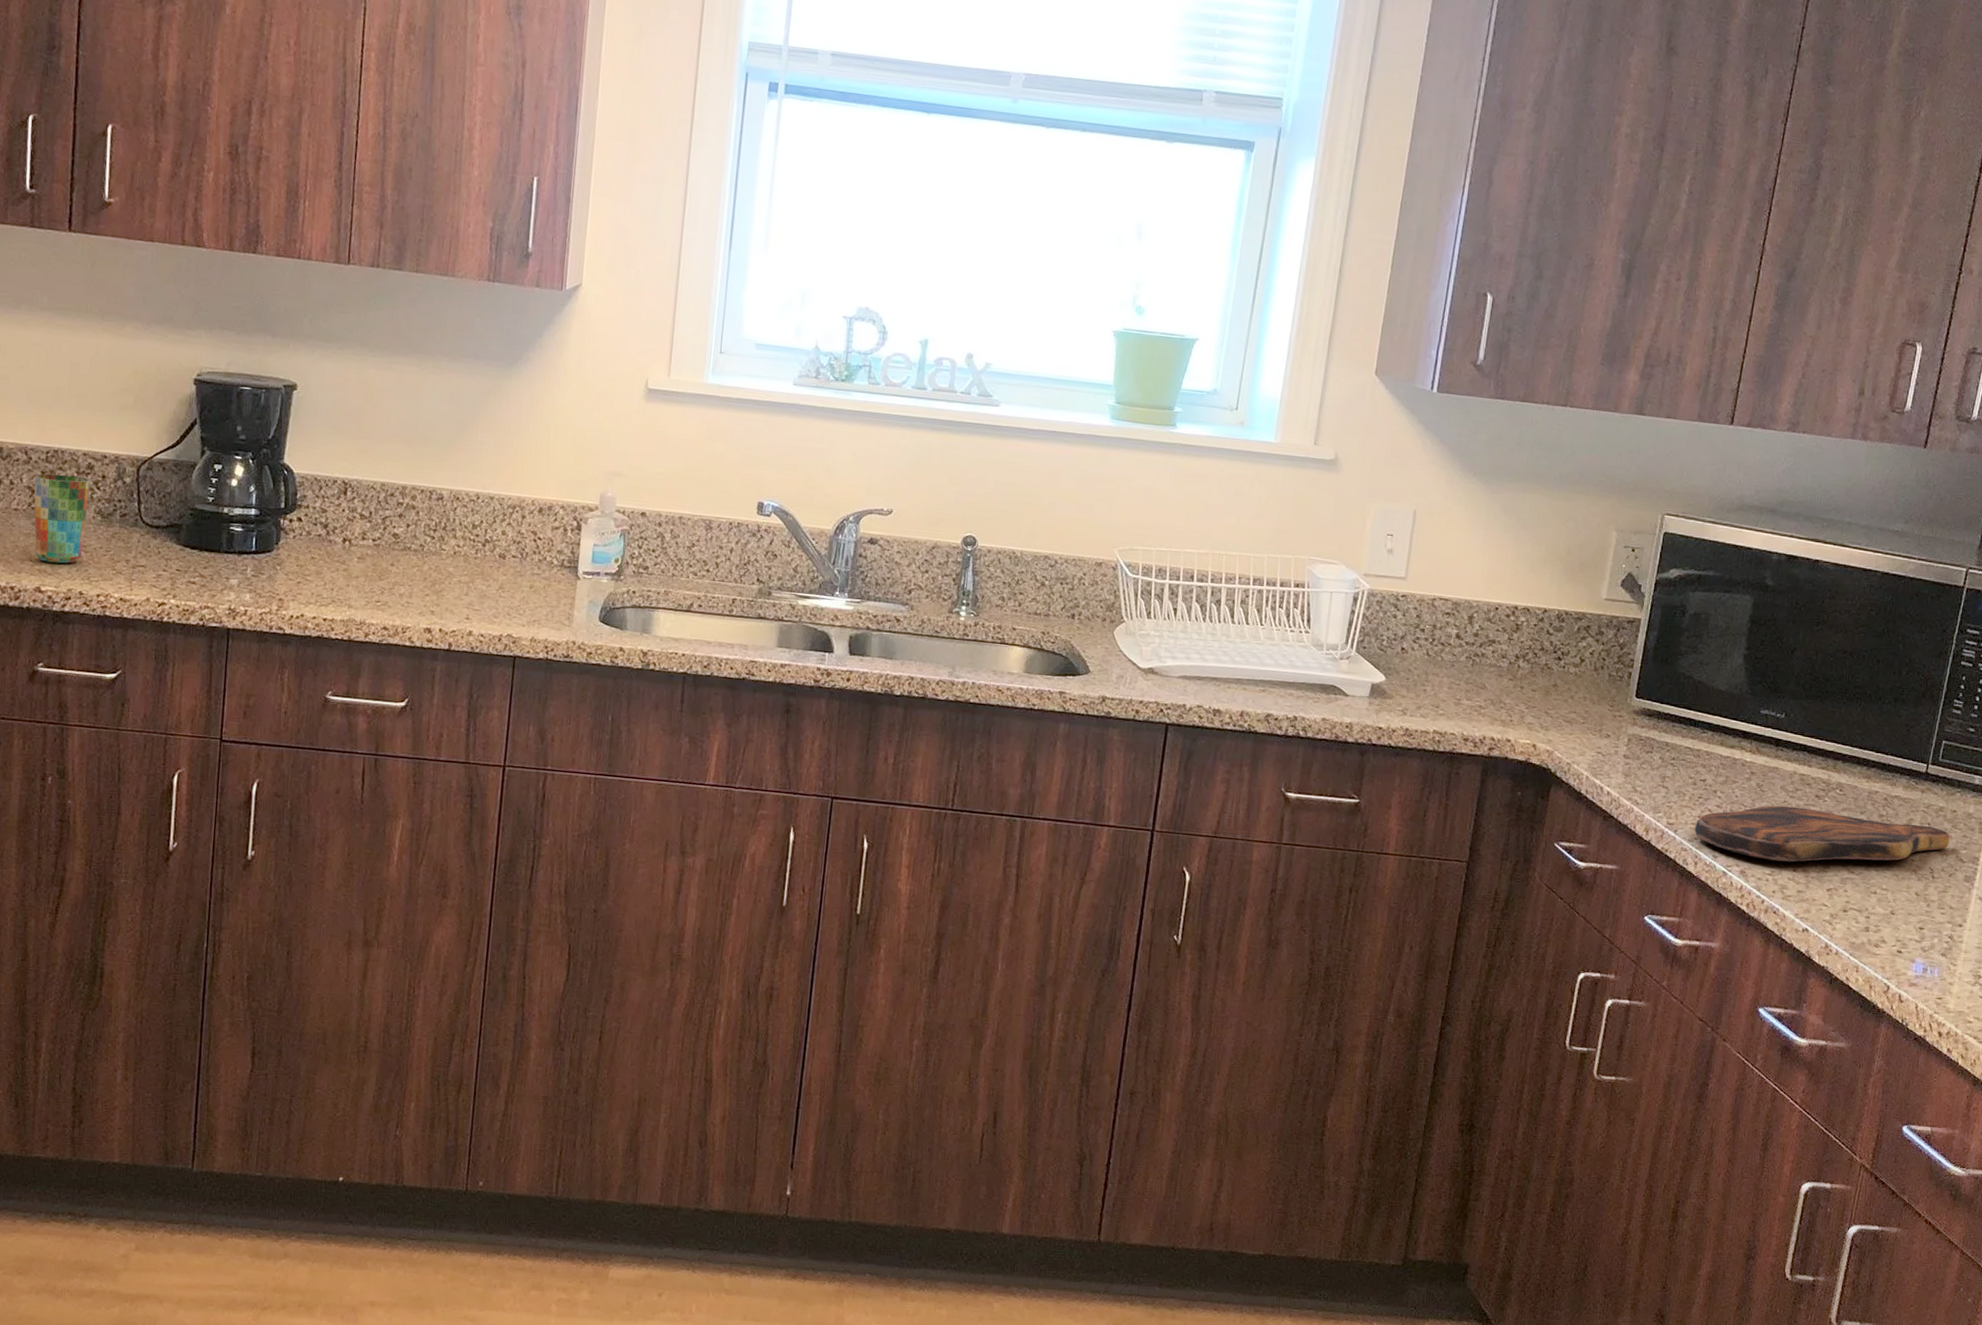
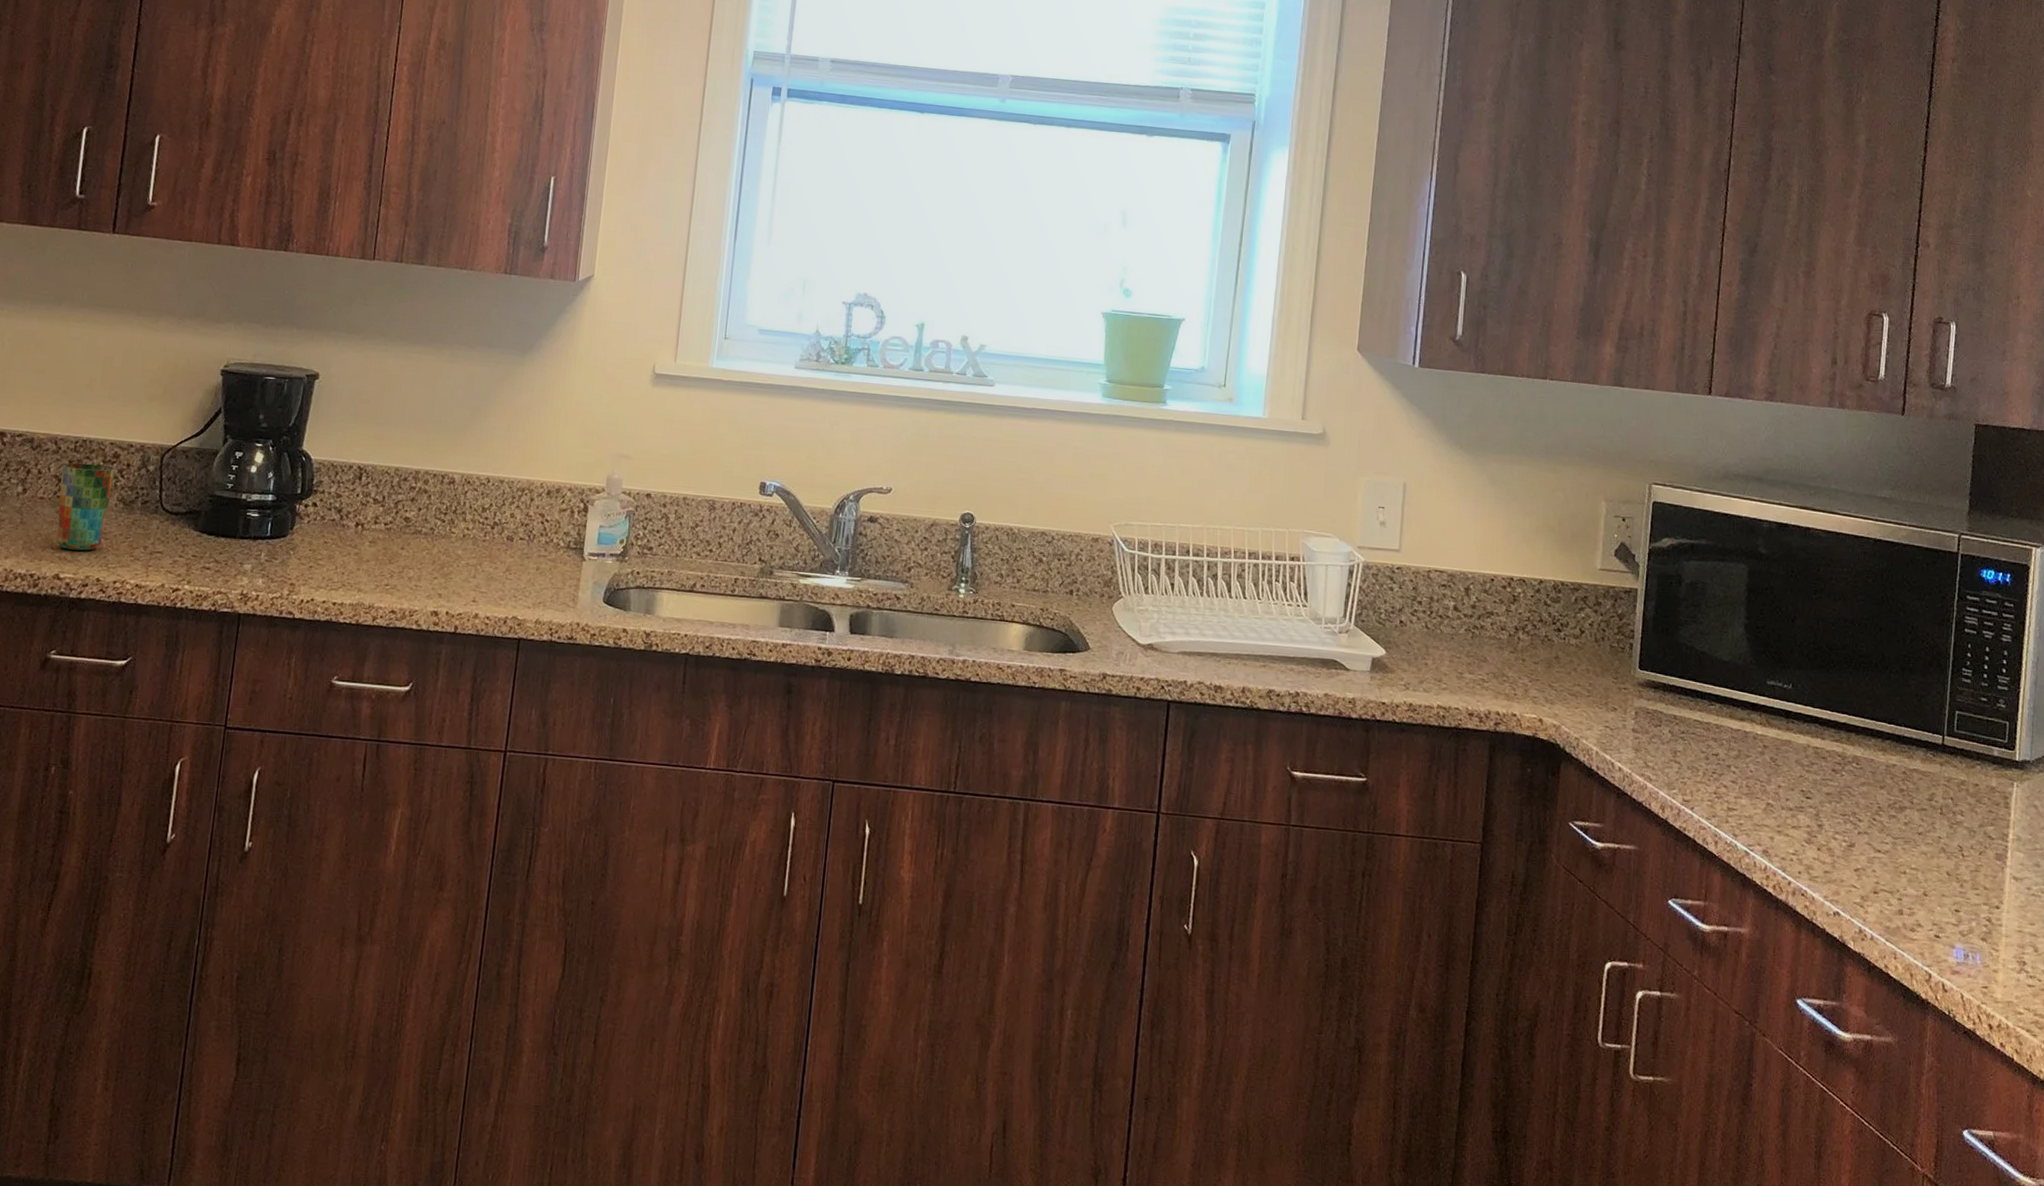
cutting board: present [1694,805,1950,862] -> none [1711,780,1976,841]

